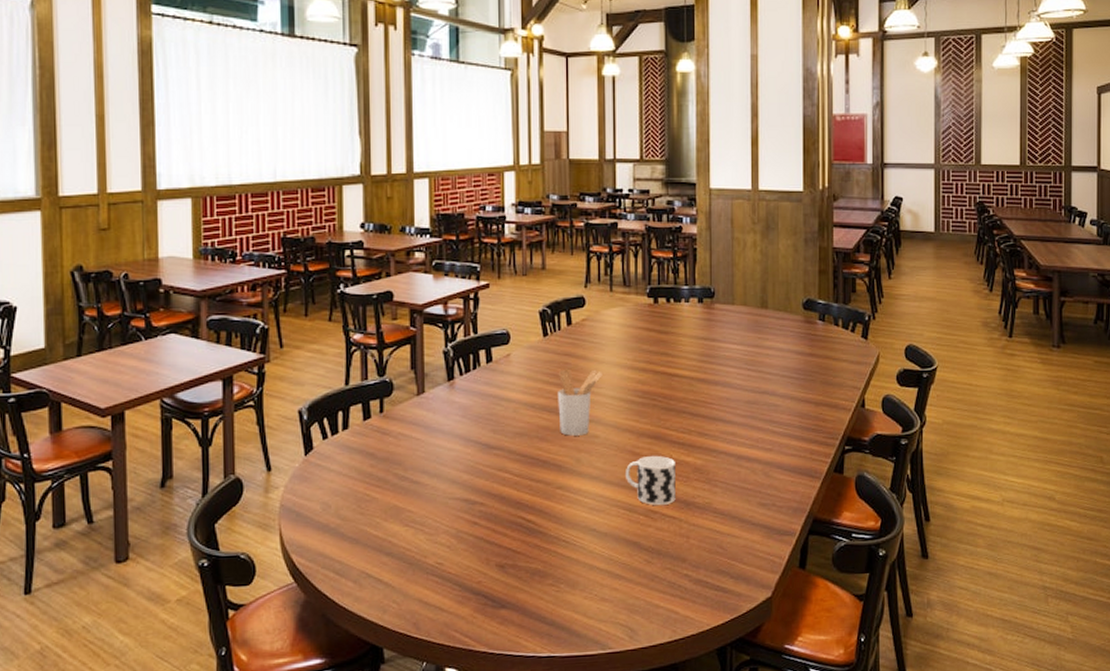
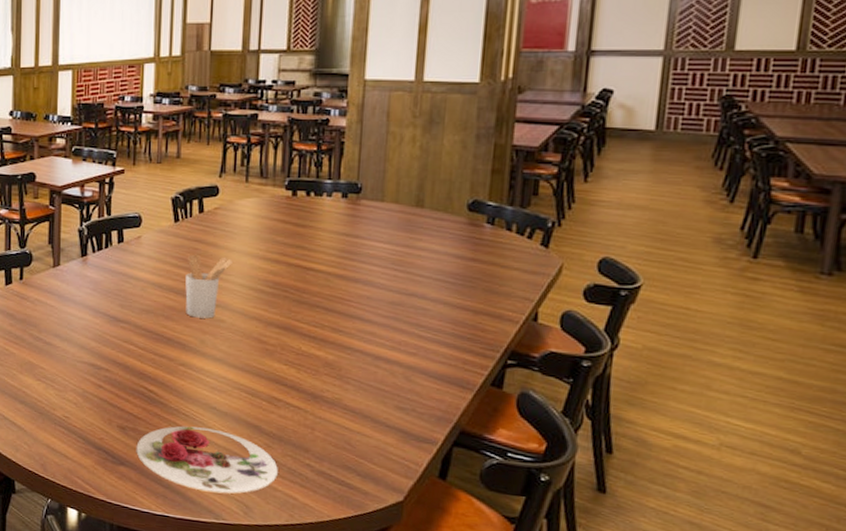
plate: none [517,552,659,622] -> present [136,426,278,494]
cup: present [626,455,676,506] -> none [250,345,304,395]

